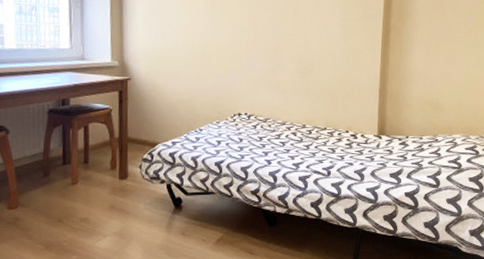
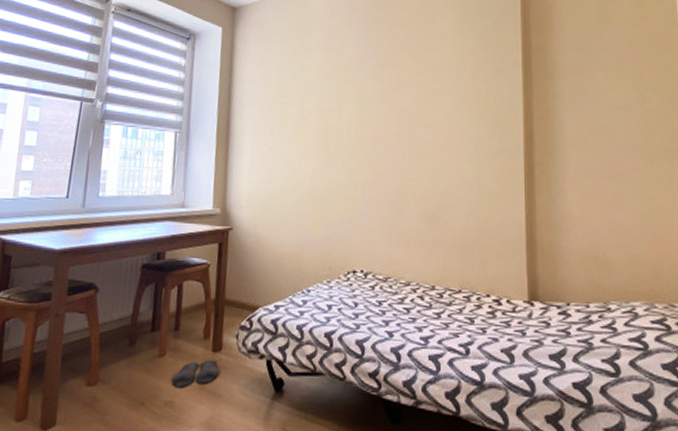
slippers: none [85,185,127,208] -> present [172,359,221,388]

